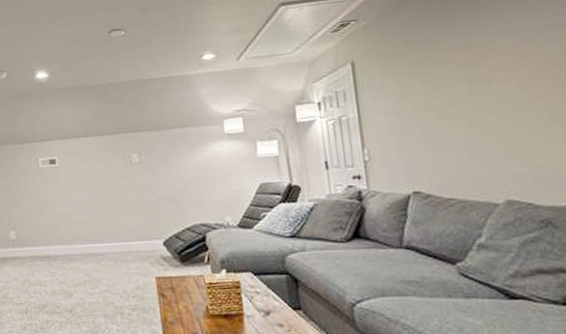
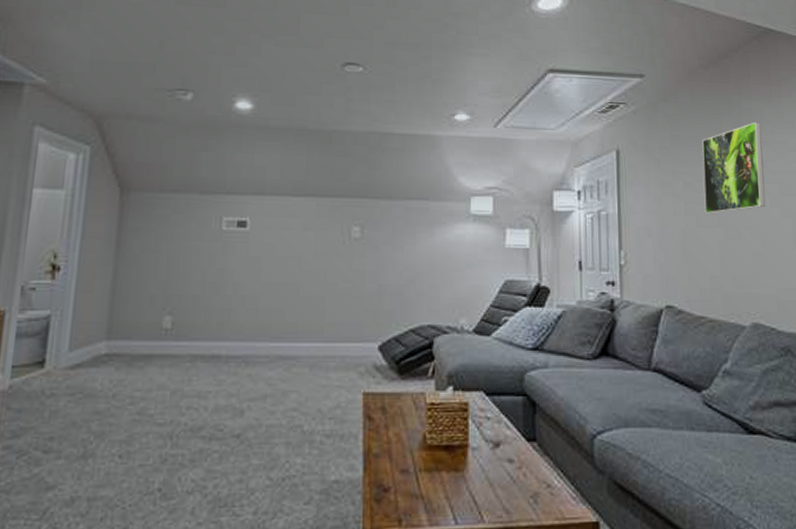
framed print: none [438,13,513,107] -> present [702,122,766,214]

